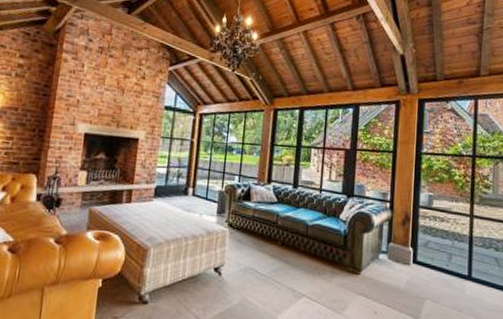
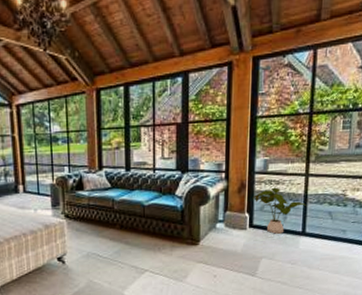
house plant: none [416,224,472,275] -> present [252,187,307,234]

